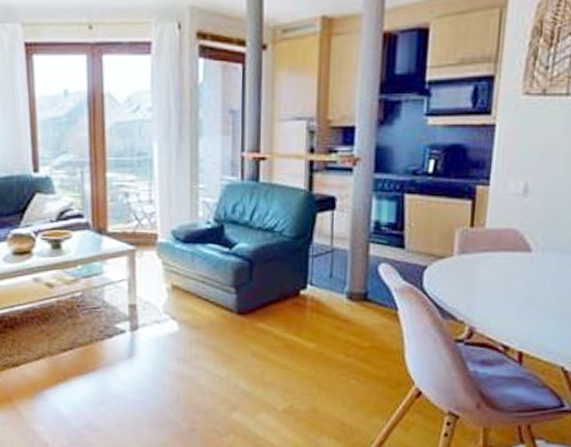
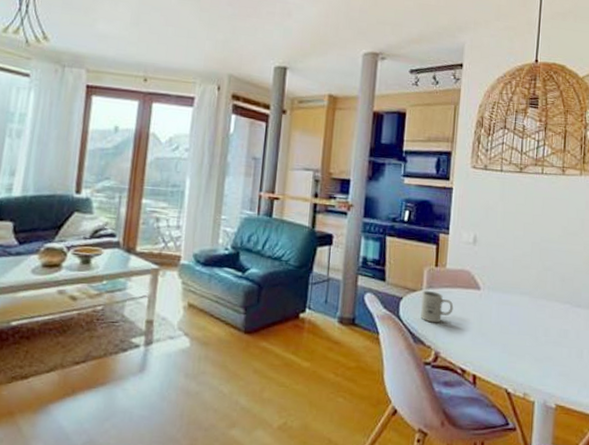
mug: none [451,257,495,295] -> present [421,291,454,323]

